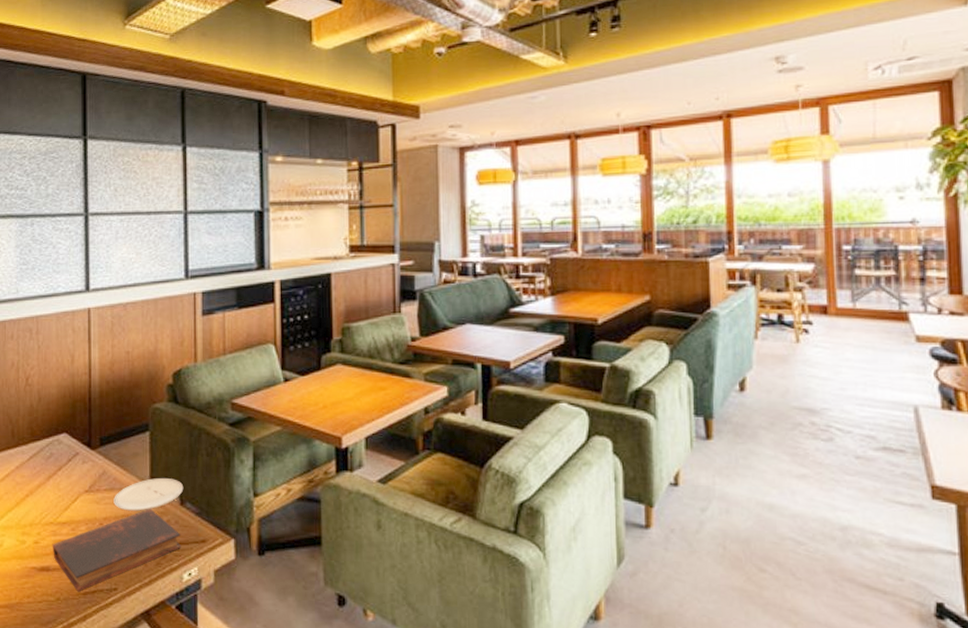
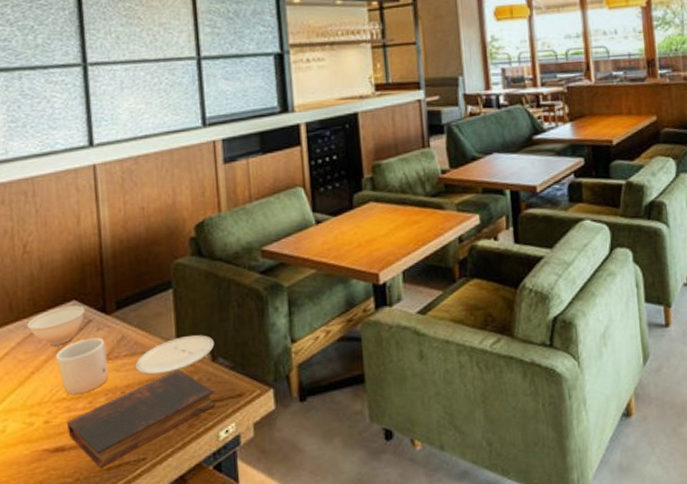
bowl: none [25,438,74,473] -> present [27,305,86,346]
mug: none [46,470,90,520] -> present [55,337,109,395]

